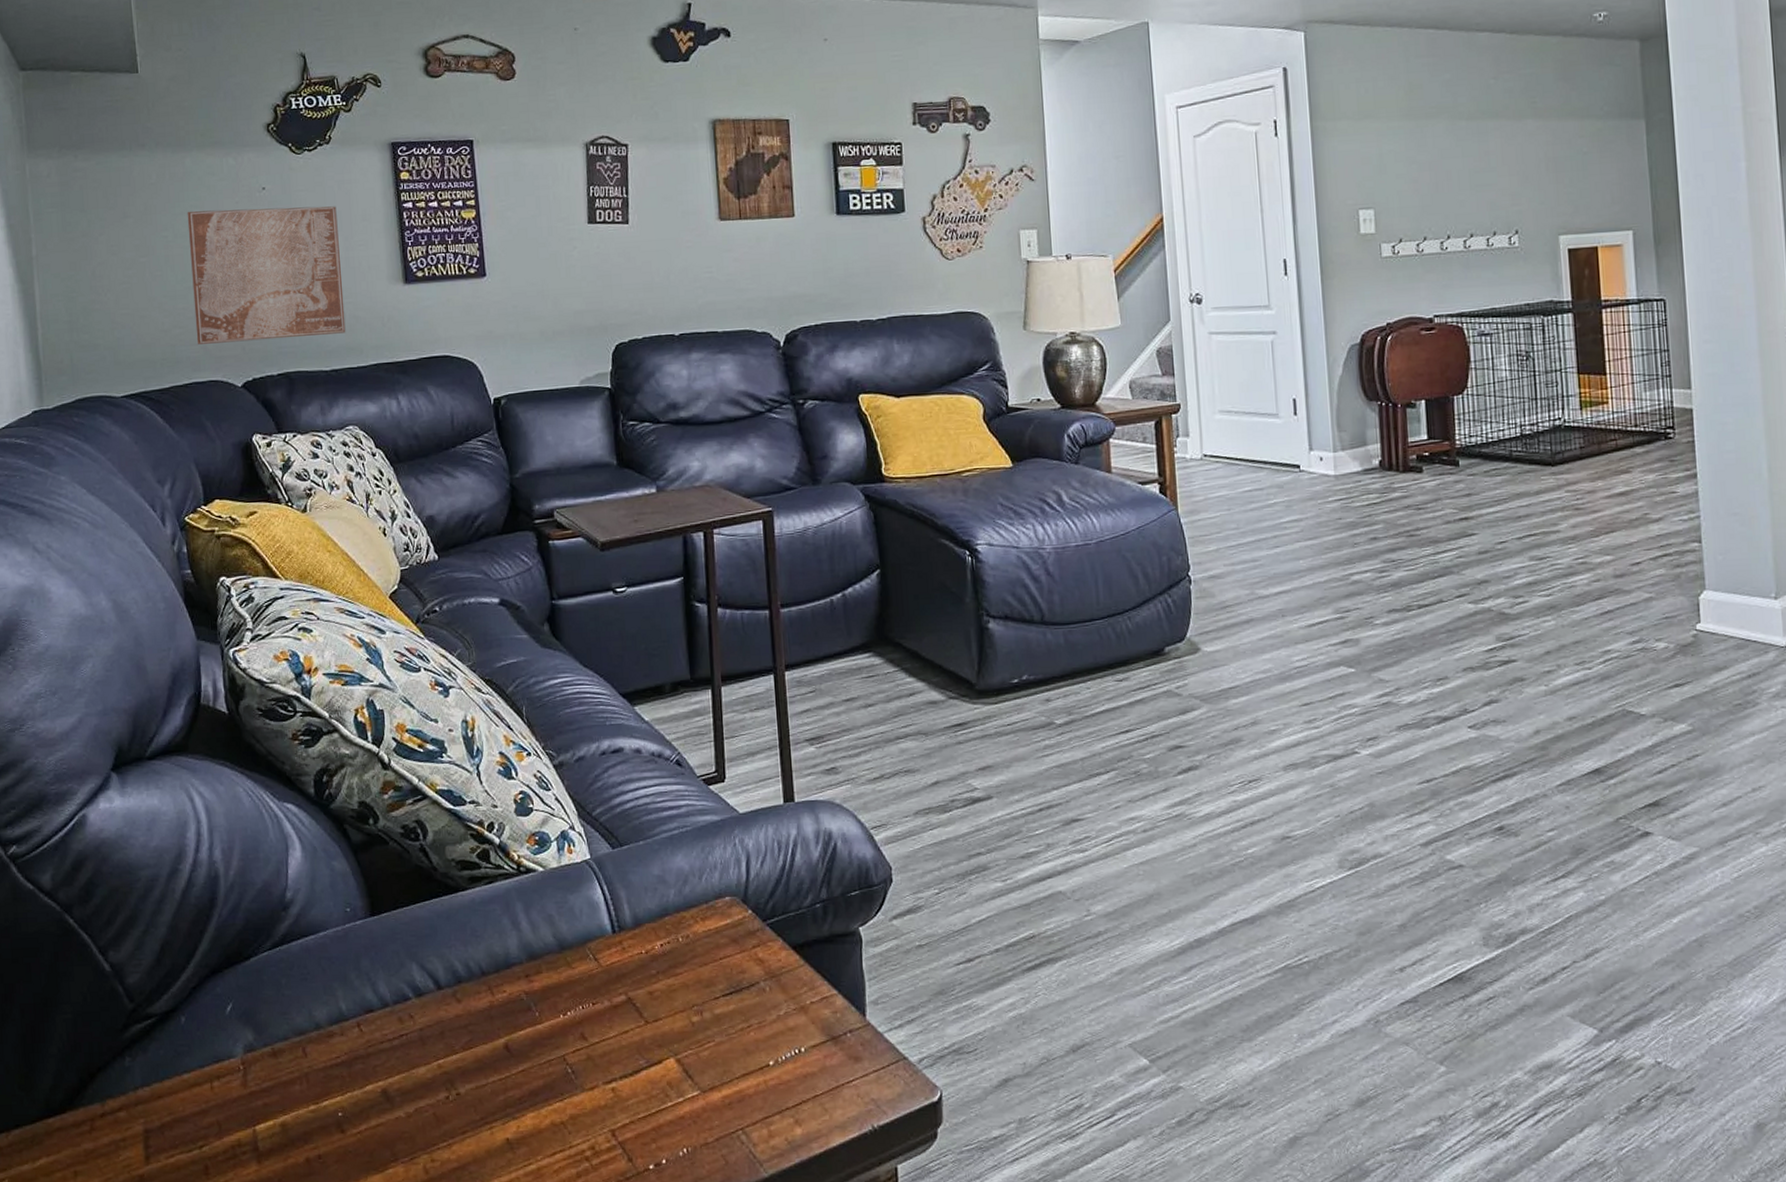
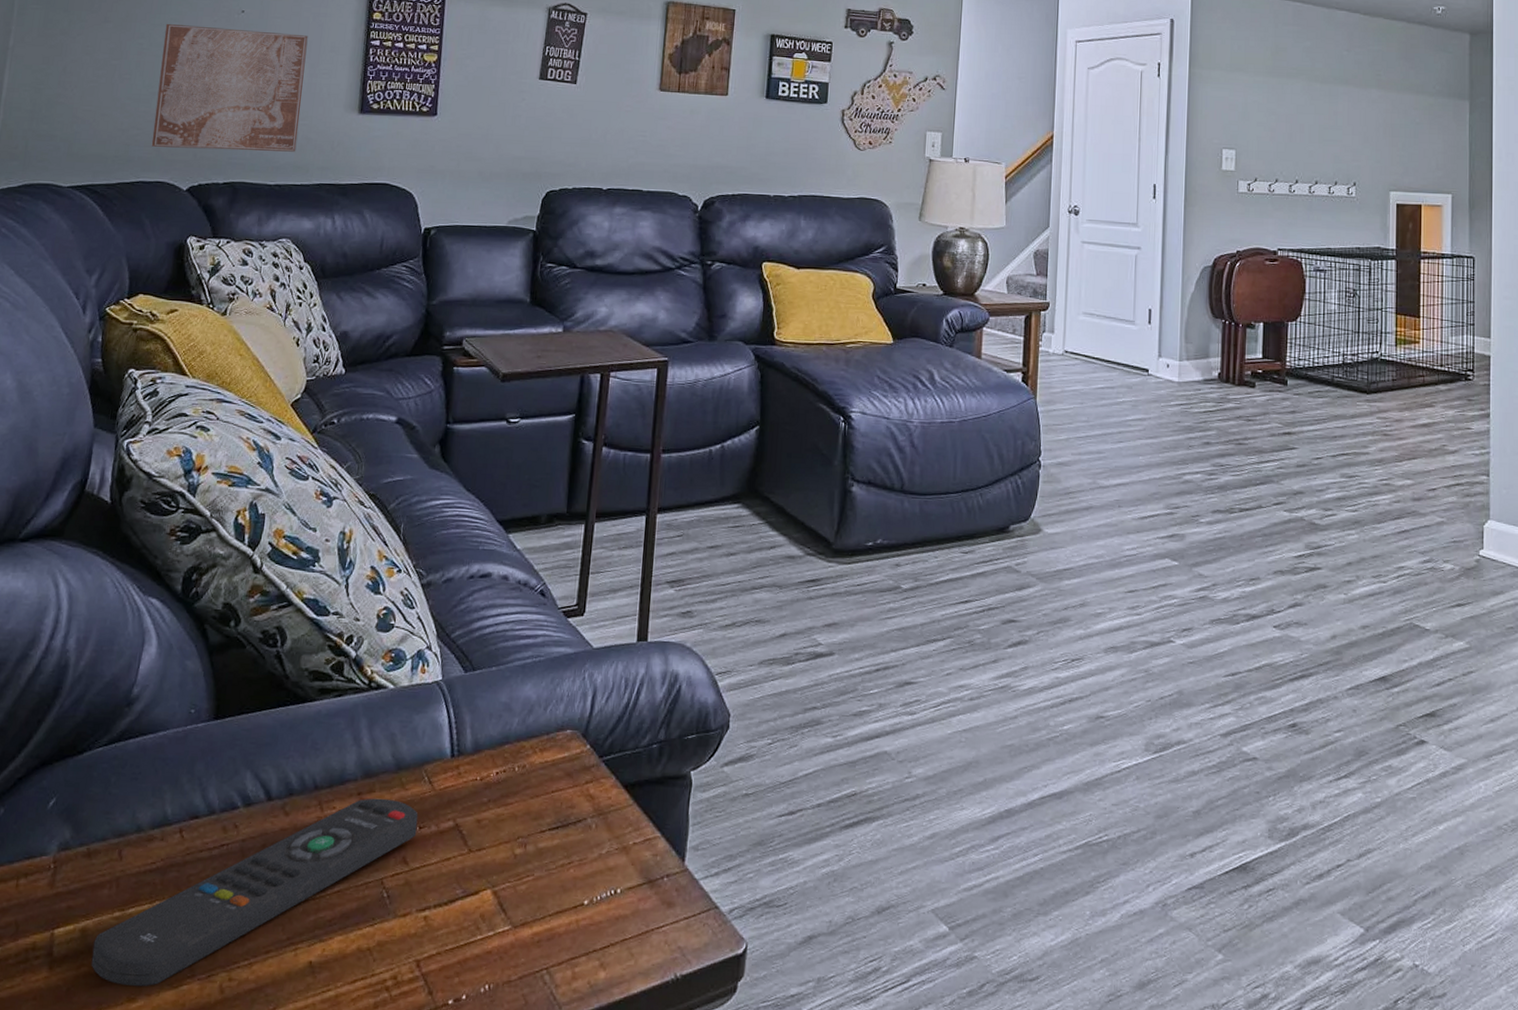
remote control: none [295,978,591,1174] -> present [91,798,419,987]

